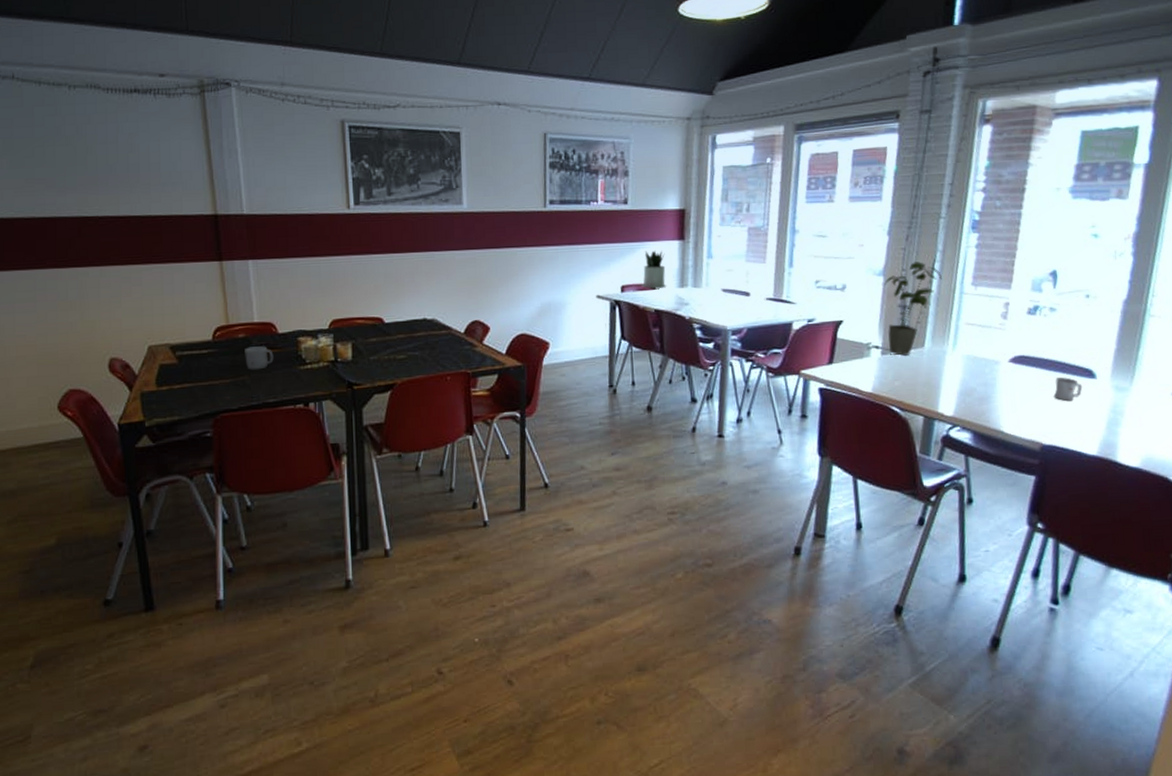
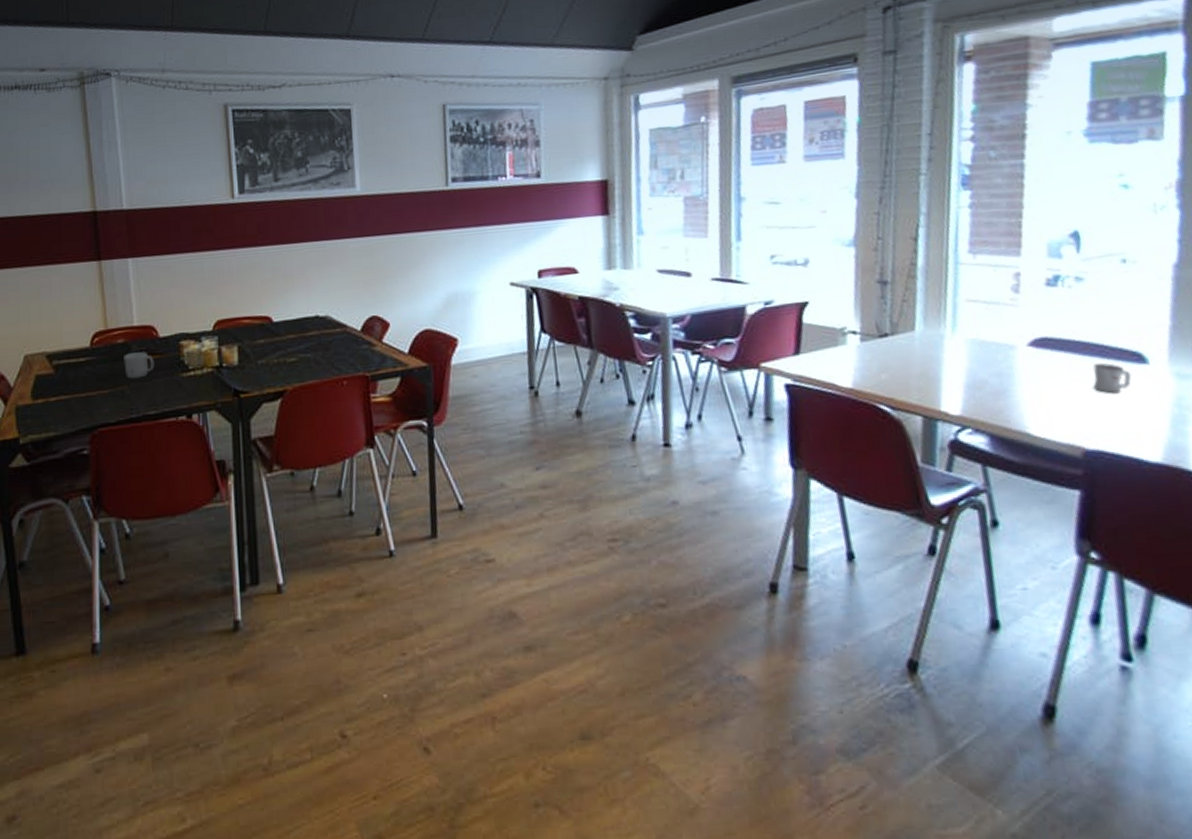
planter: present [641,250,667,290] -> none [561,228,592,273]
house plant: present [884,262,942,356] -> none [856,227,930,342]

